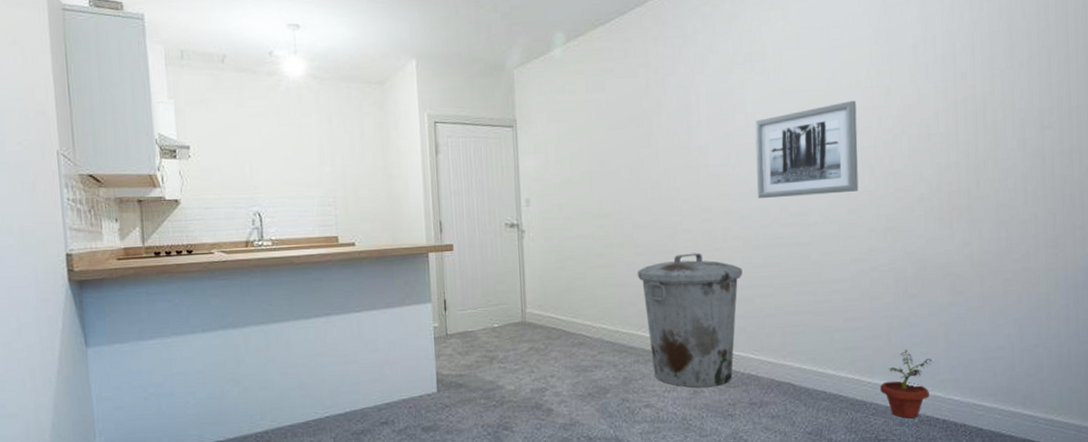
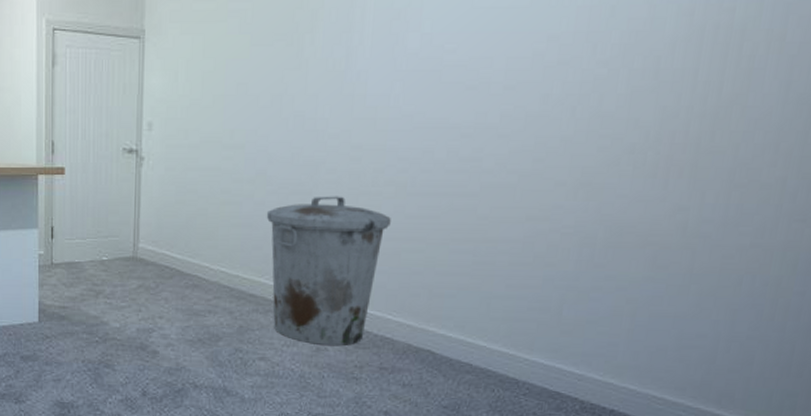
wall art: present [755,100,859,199] -> none [421,21,567,139]
potted plant: present [880,350,933,419] -> none [538,327,611,404]

